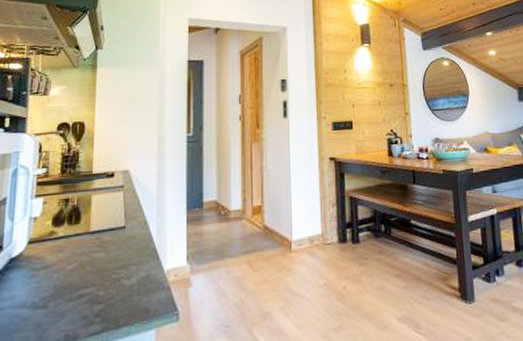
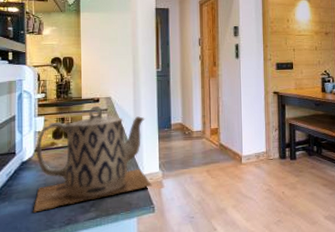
teapot: none [19,181,177,328] -> present [33,105,152,213]

